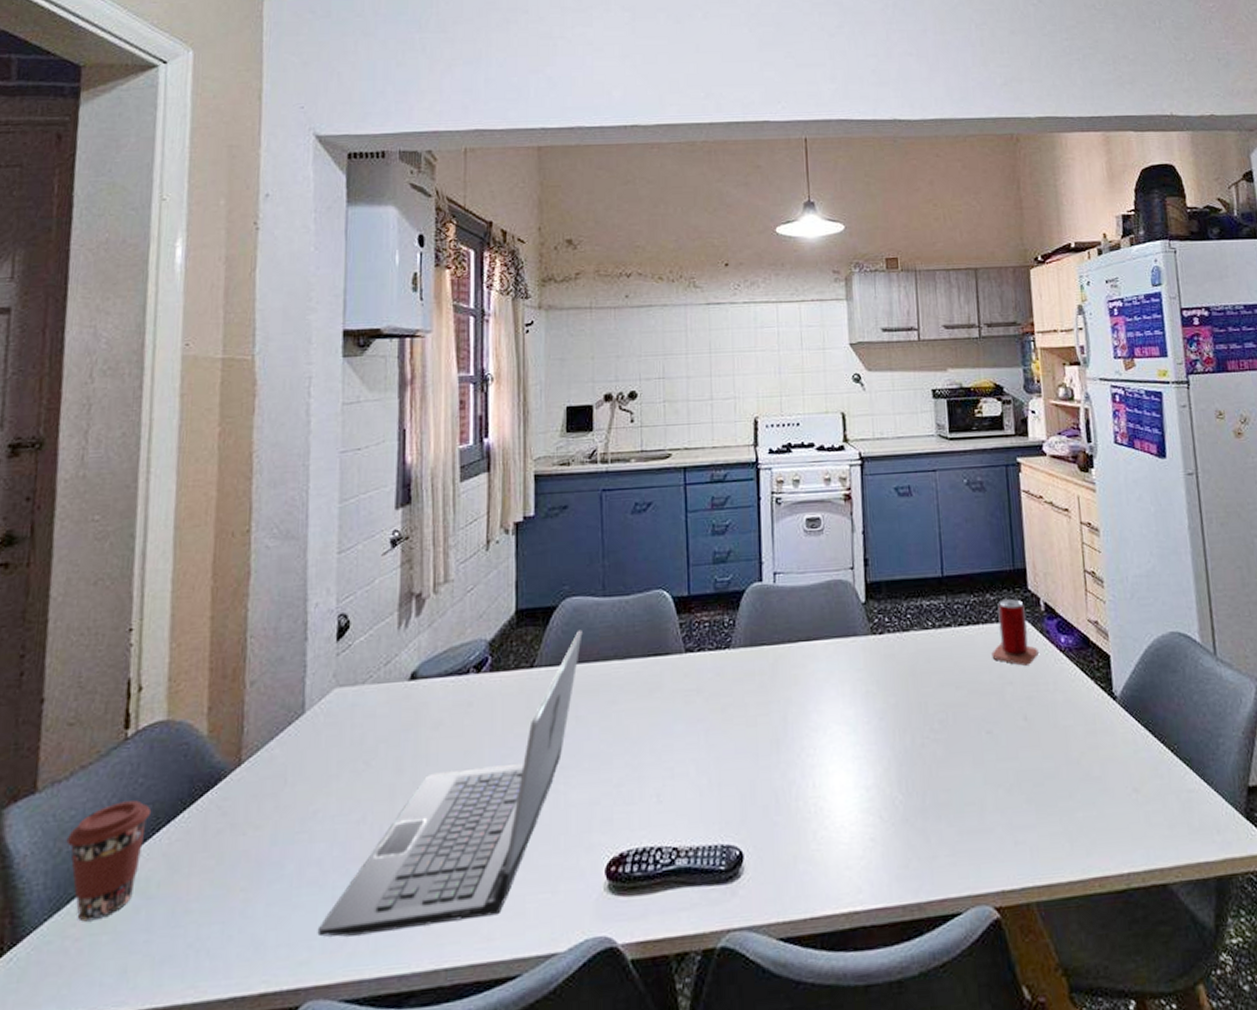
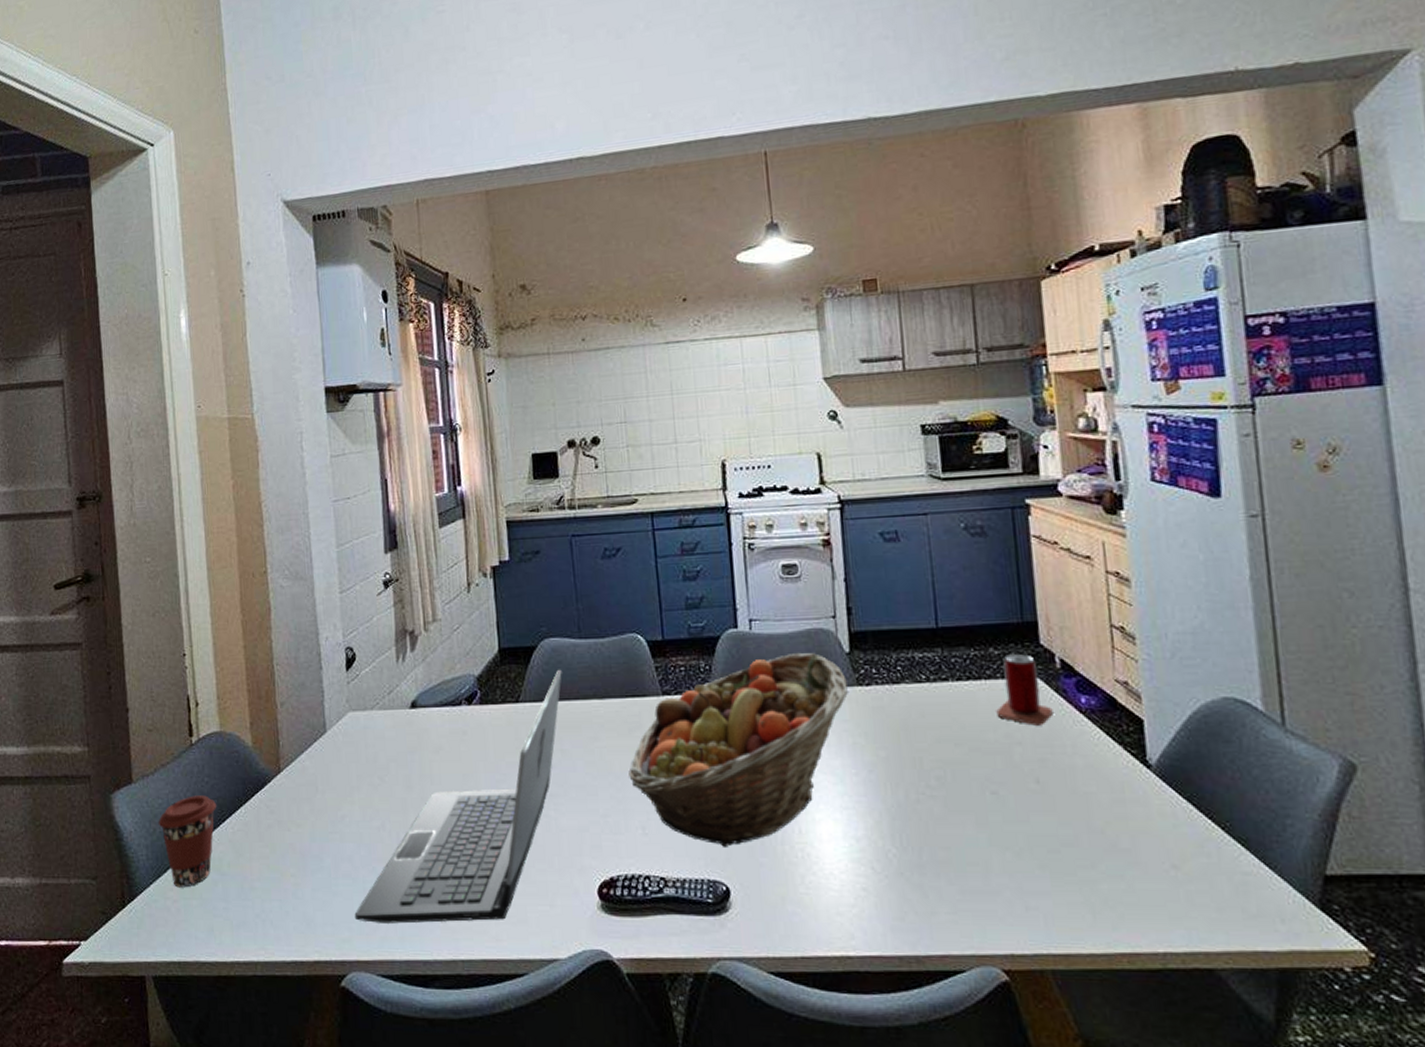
fruit basket: none [646,604,864,809] -> present [628,652,849,847]

